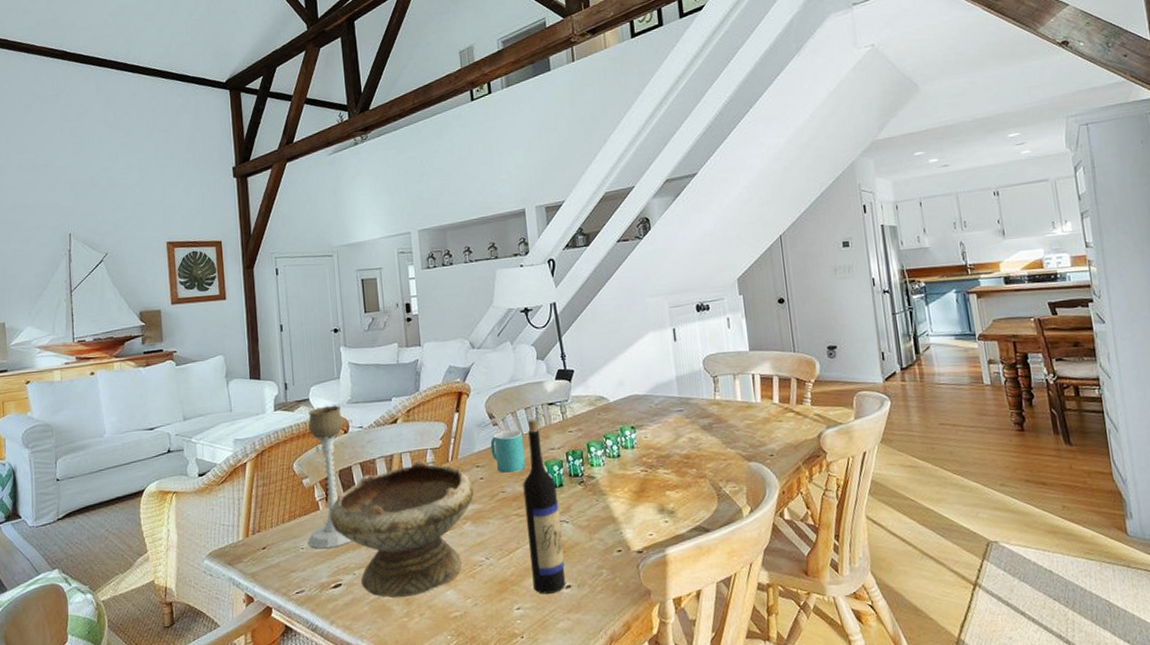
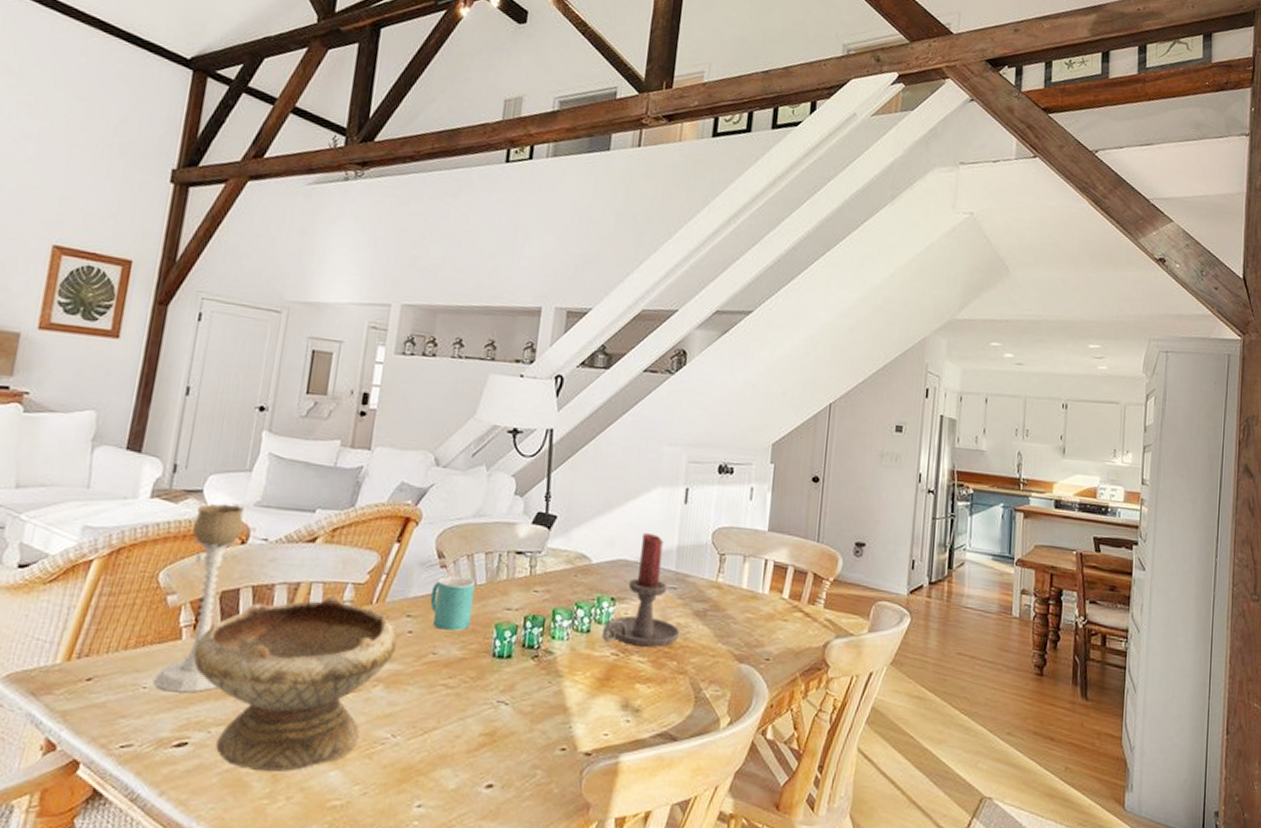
wine bottle: present [522,419,566,594] -> none [445,568,503,792]
candle holder: none [630,370,694,462] -> present [602,532,681,648]

